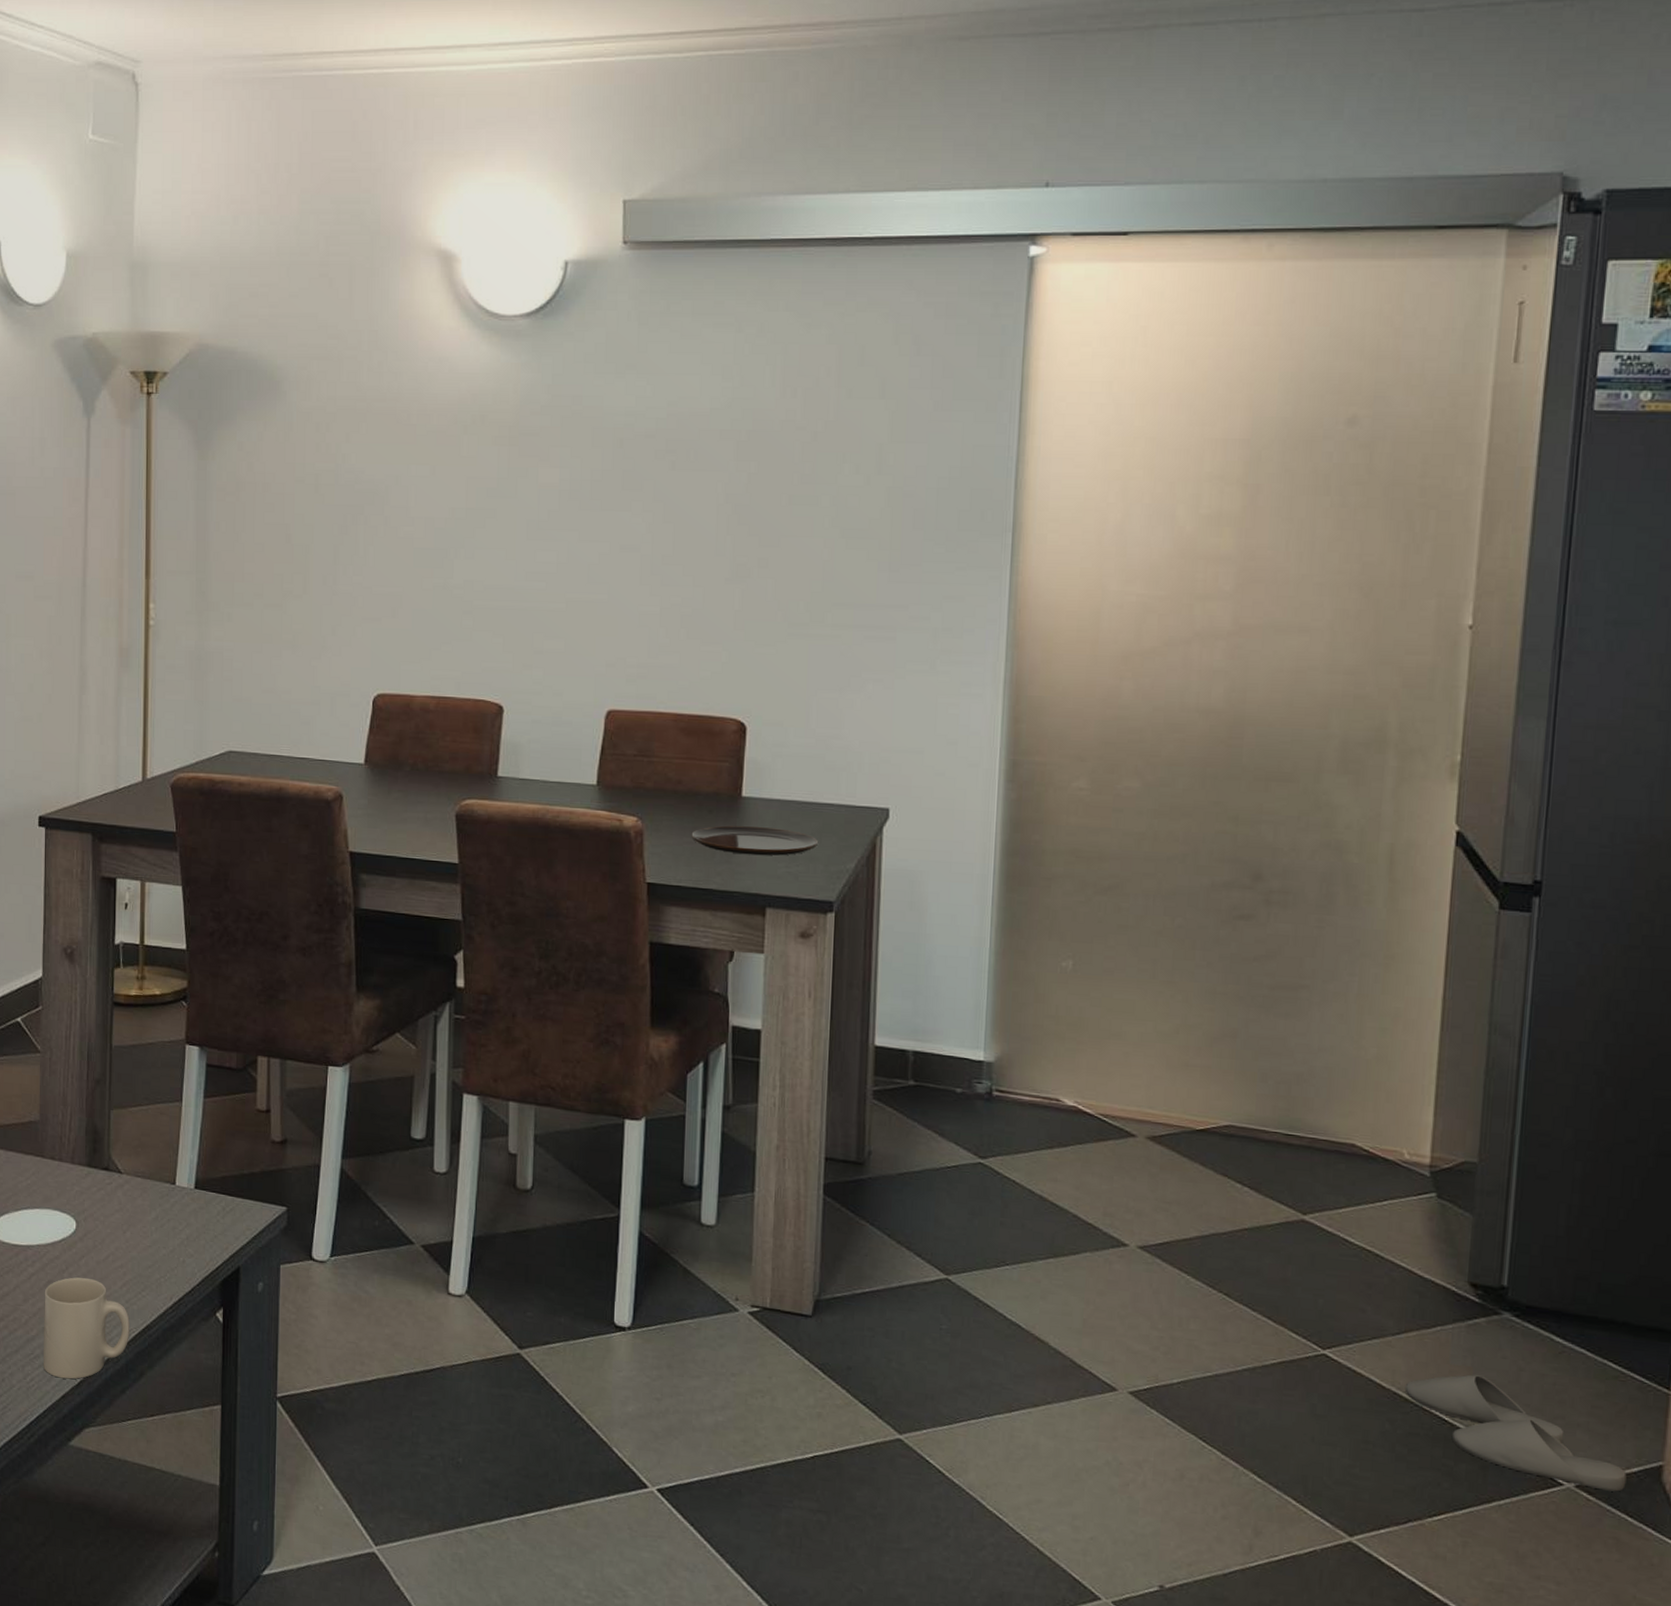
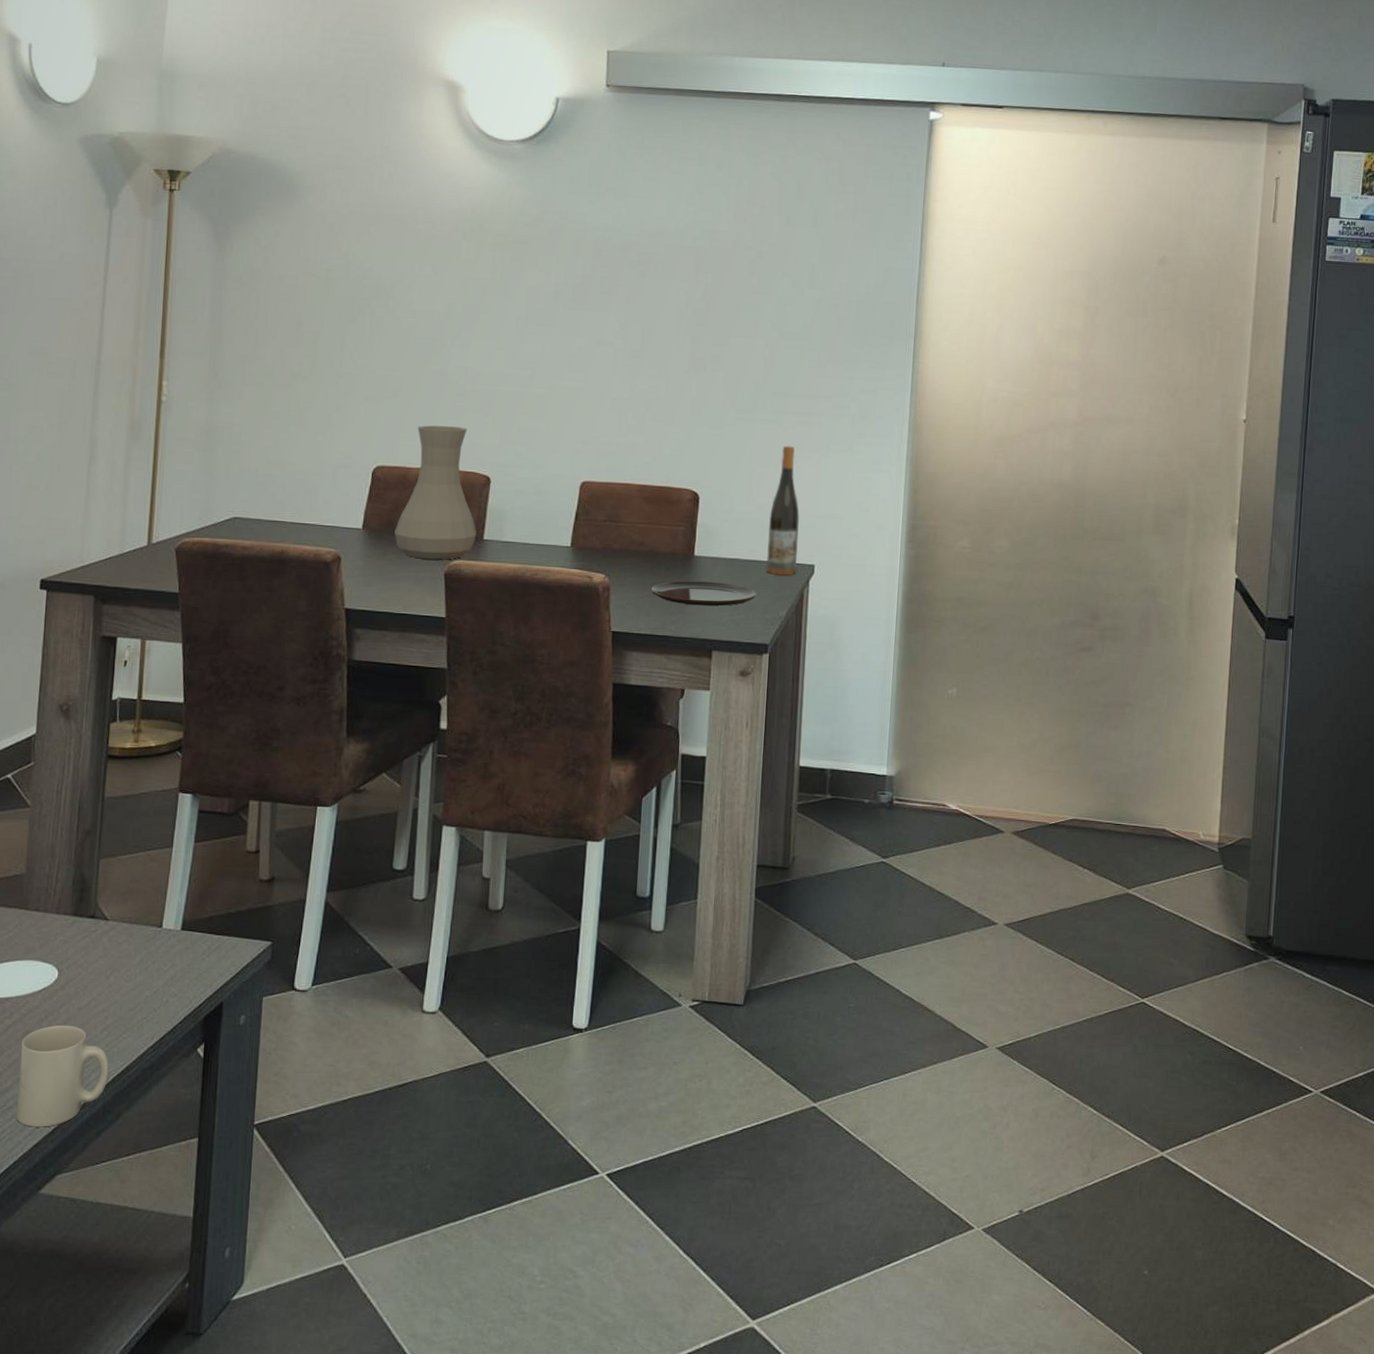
vase: none [398,647,490,799] -> present [394,425,477,560]
wine bottle: none [829,665,870,822] -> present [766,445,800,577]
slippers: present [1404,1374,1627,1492] -> none [1201,1009,1355,1093]

